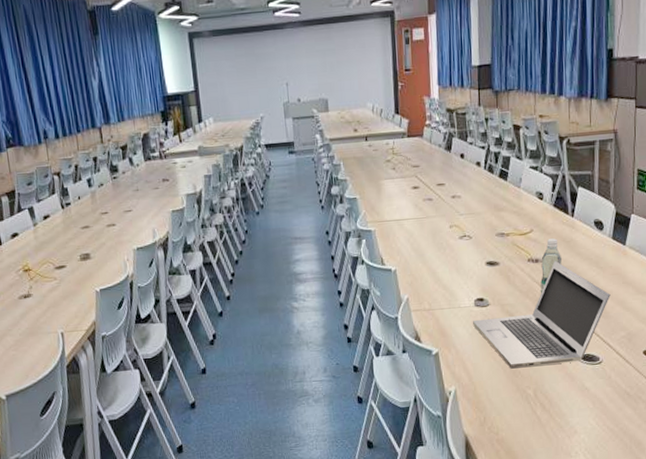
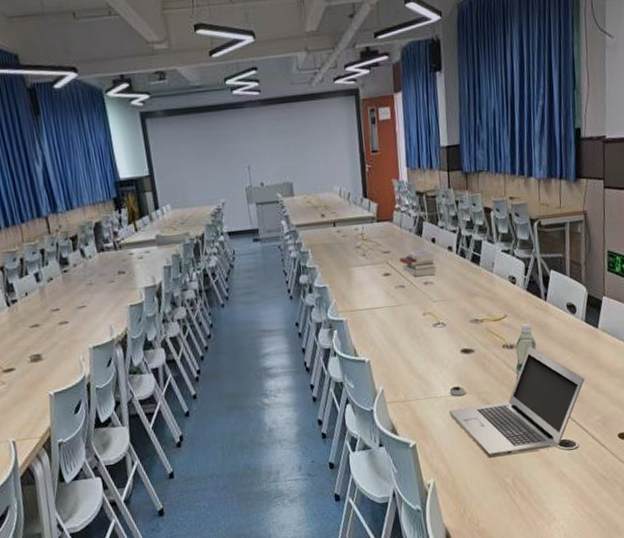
books: none [428,165,464,191] -> present [399,250,437,277]

